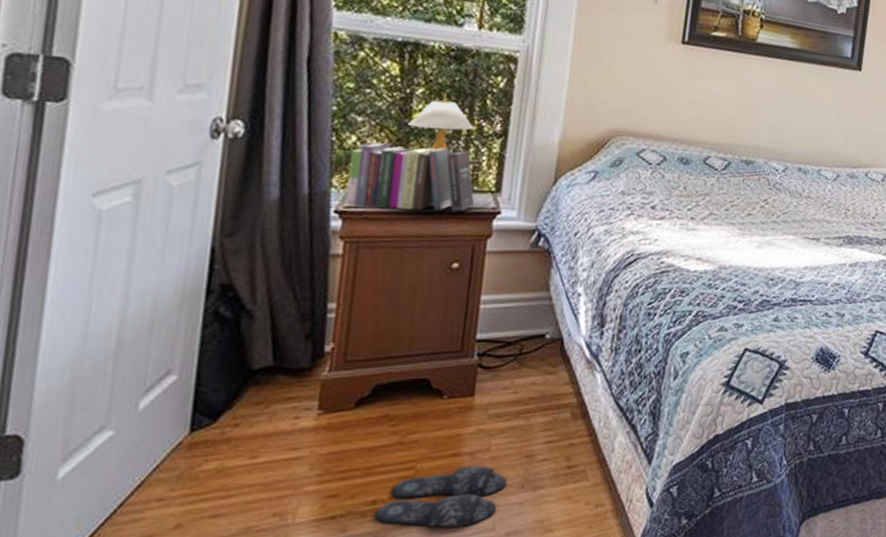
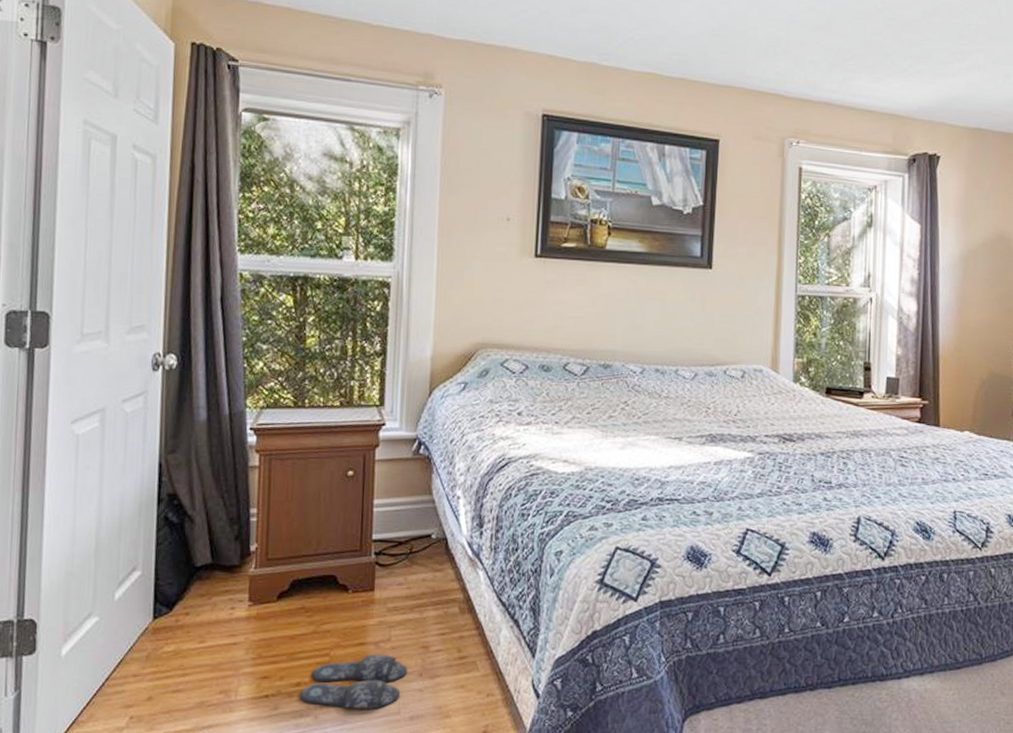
books: present [345,142,475,213] -> none [258,366,363,426]
table lamp: present [408,92,474,151] -> none [303,319,357,372]

